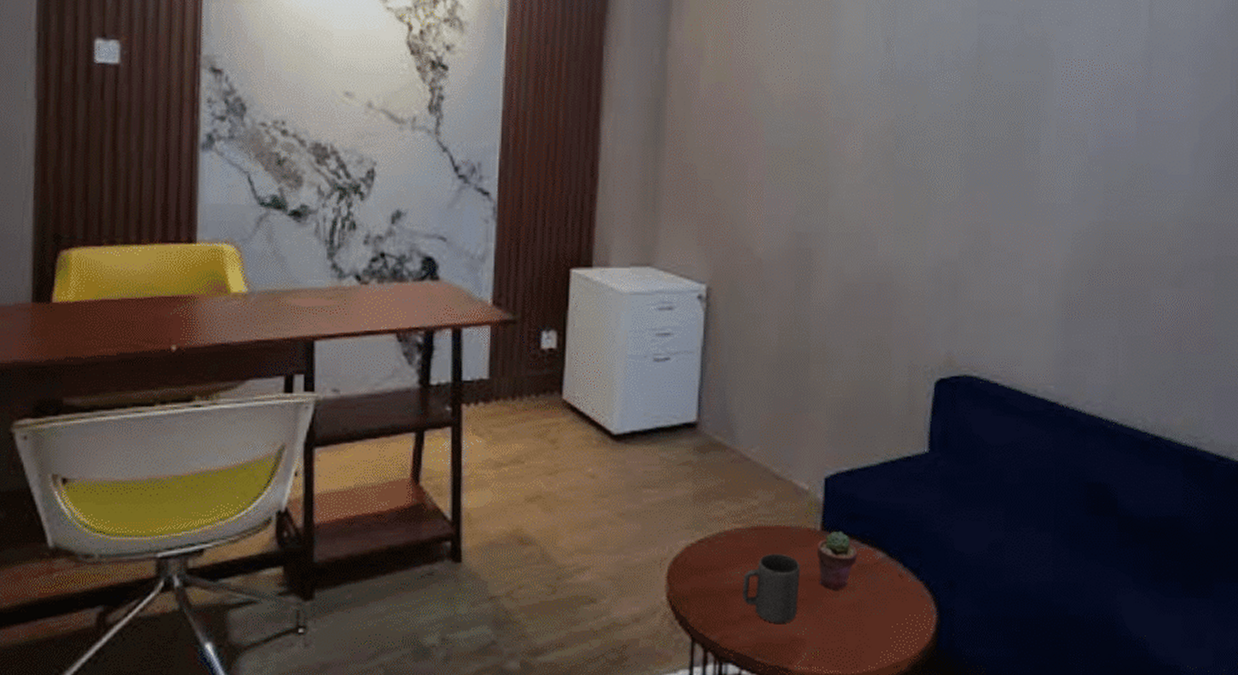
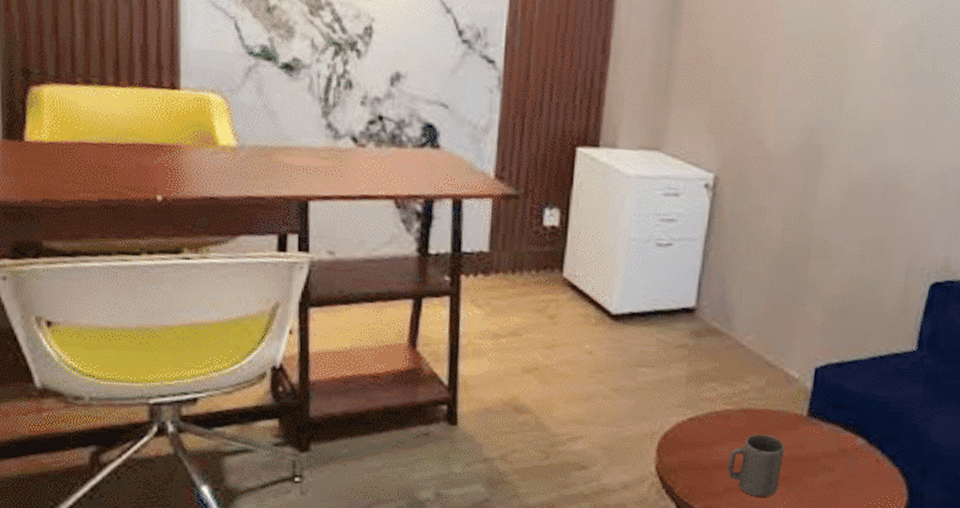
potted succulent: present [816,530,858,590] -> none [801,417,840,471]

